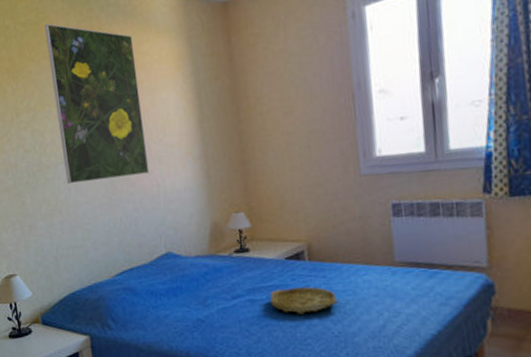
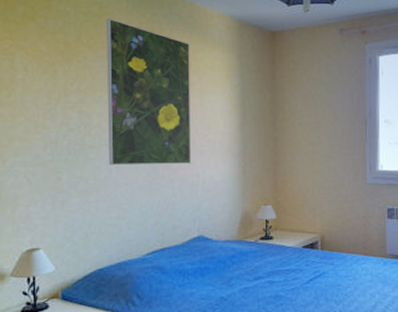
tray: present [269,286,338,314] -> none [286,272,341,295]

